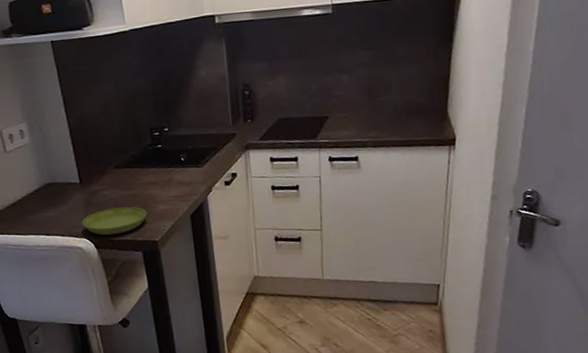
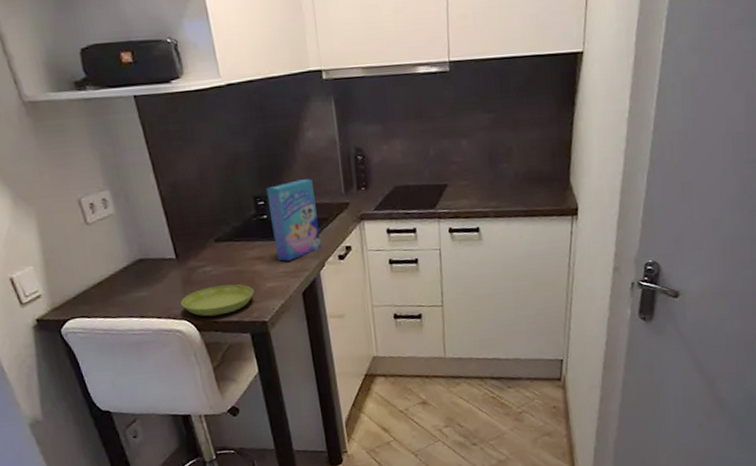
cereal box: none [161,112,209,186] -> present [266,179,321,261]

